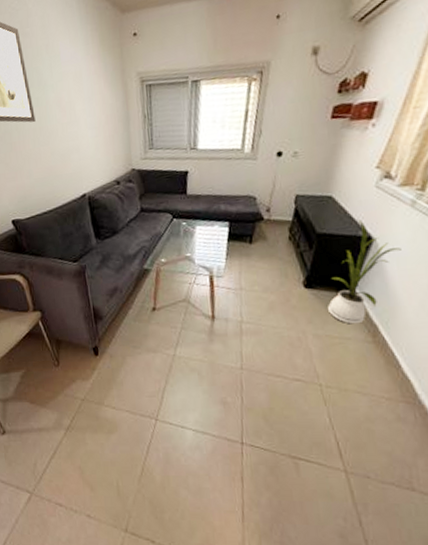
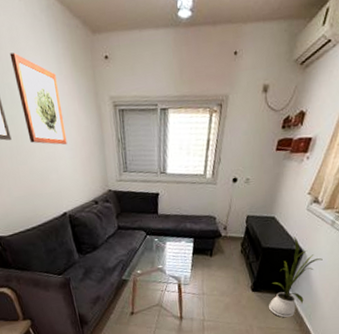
wall art: none [40,38,91,124] -> present [9,52,67,145]

